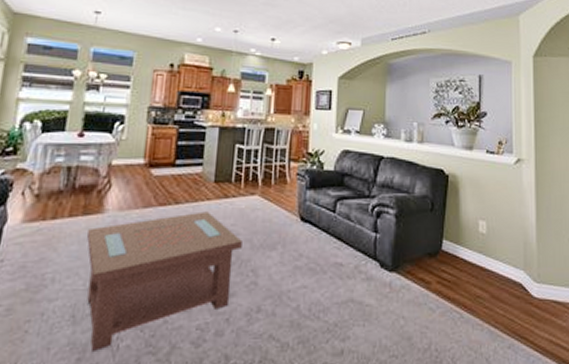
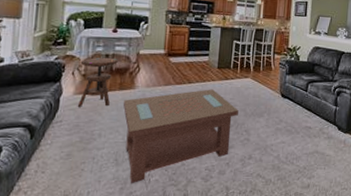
side table: none [25,170,83,240] -> present [77,57,118,107]

